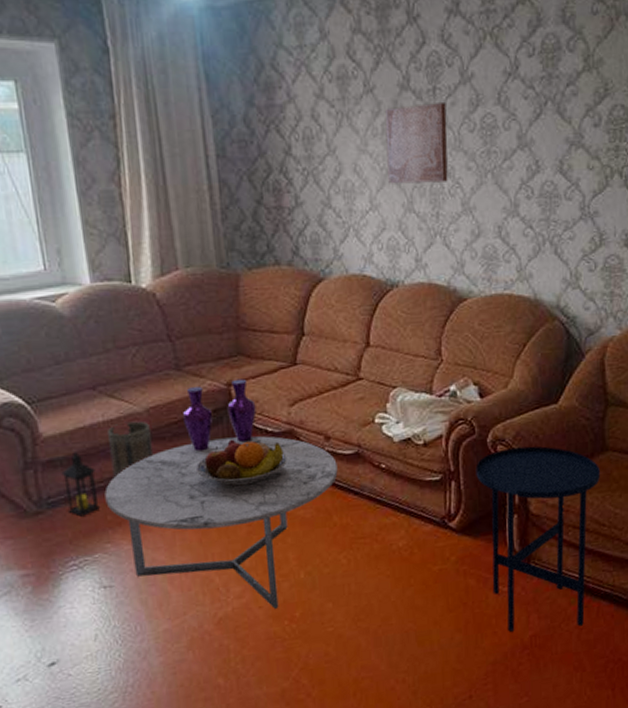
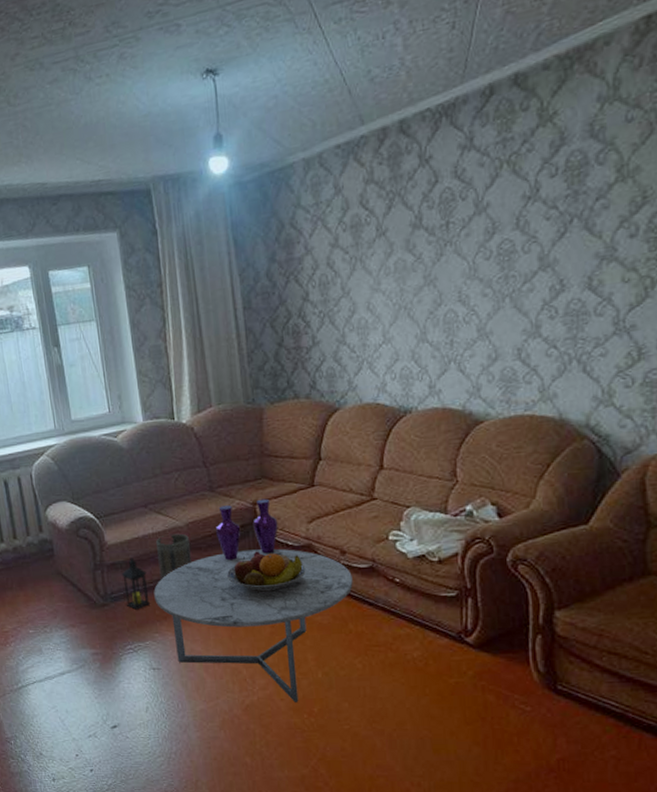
wall art: present [384,103,448,184] -> none [397,235,463,318]
side table: present [475,446,600,632] -> none [494,567,641,756]

